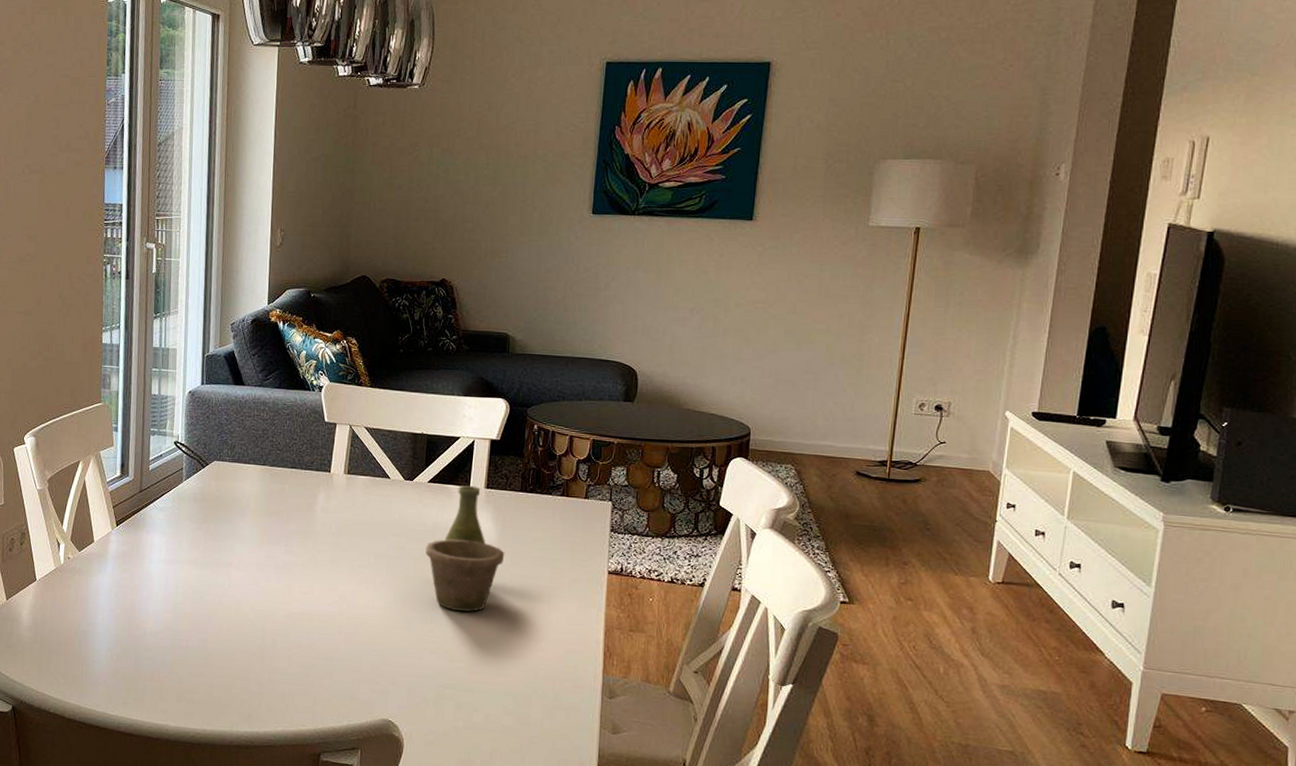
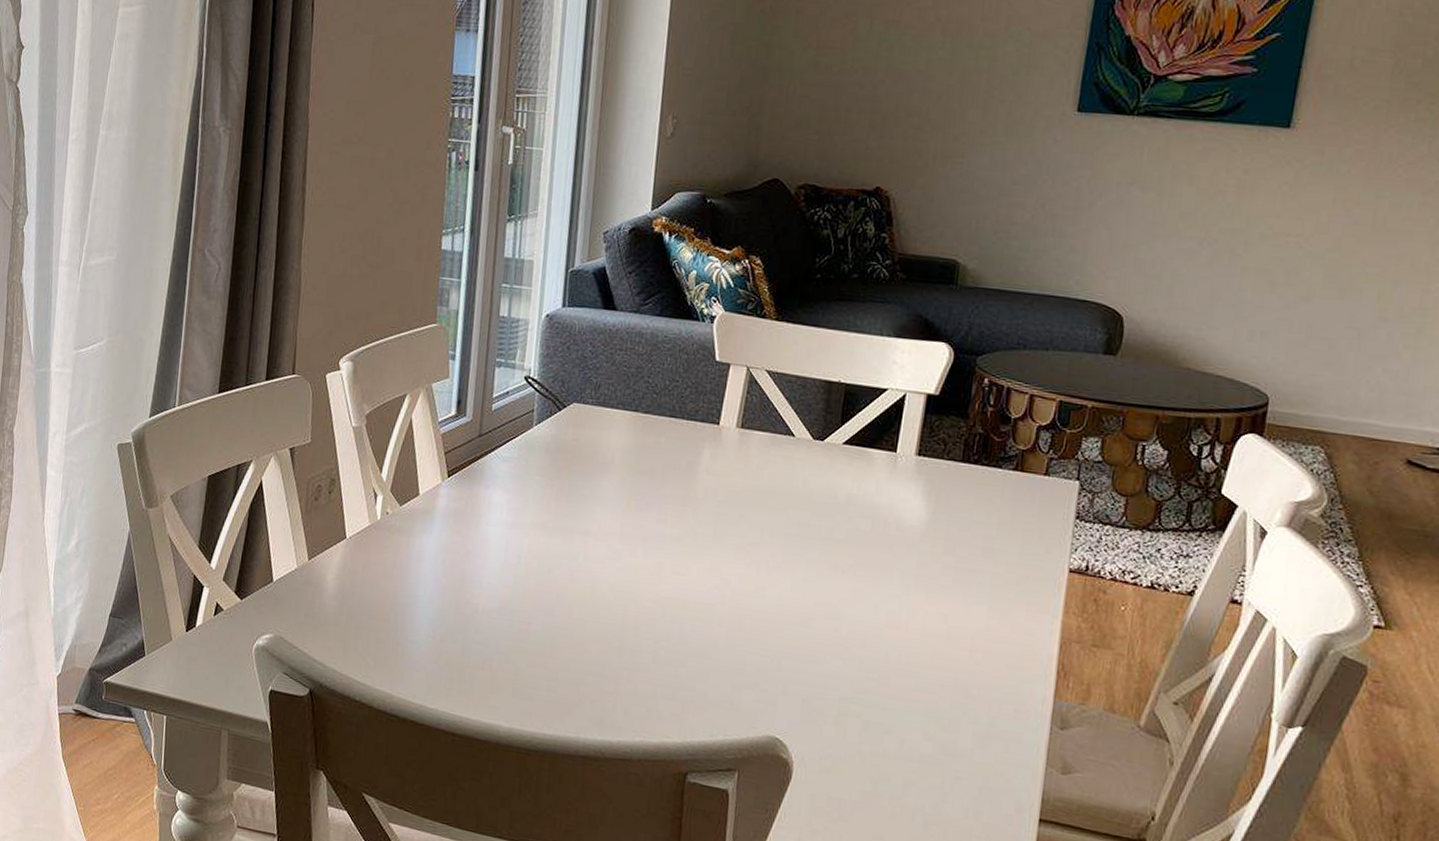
vase: present [426,485,505,612] -> none [835,450,937,610]

